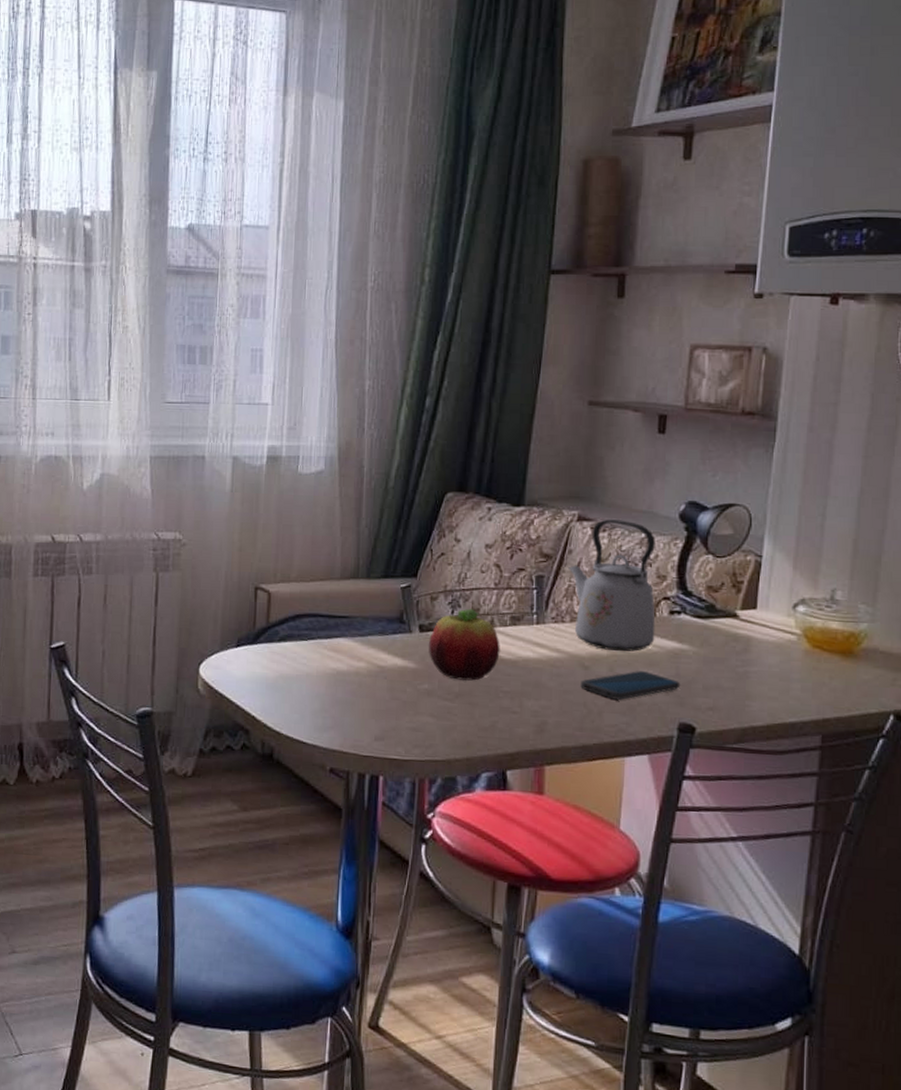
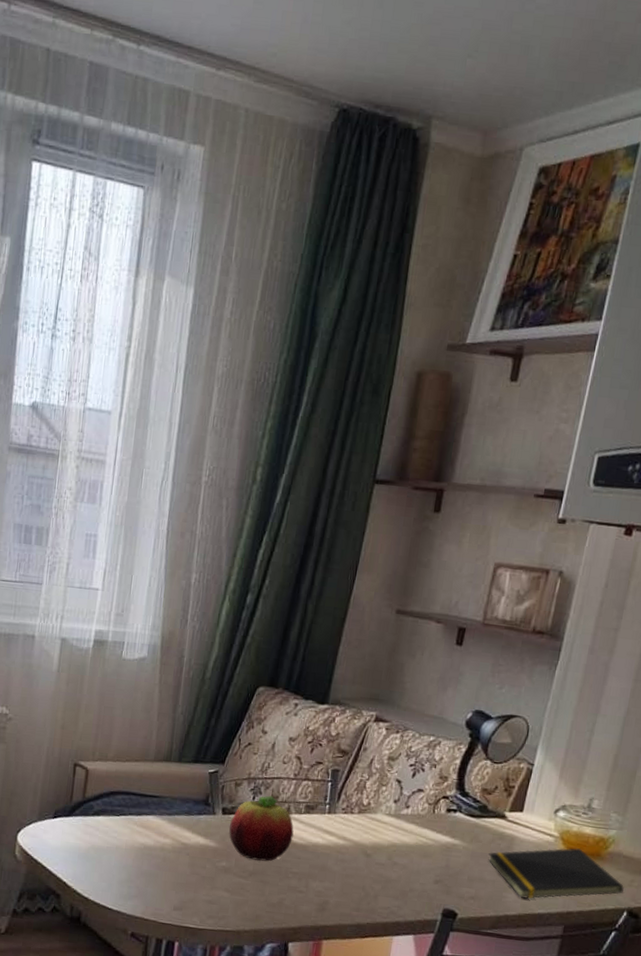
kettle: present [568,519,656,652] -> none [361,721,442,844]
smartphone: present [580,671,681,701] -> none [361,860,449,886]
notepad: none [723,646,886,706] -> present [488,848,624,899]

